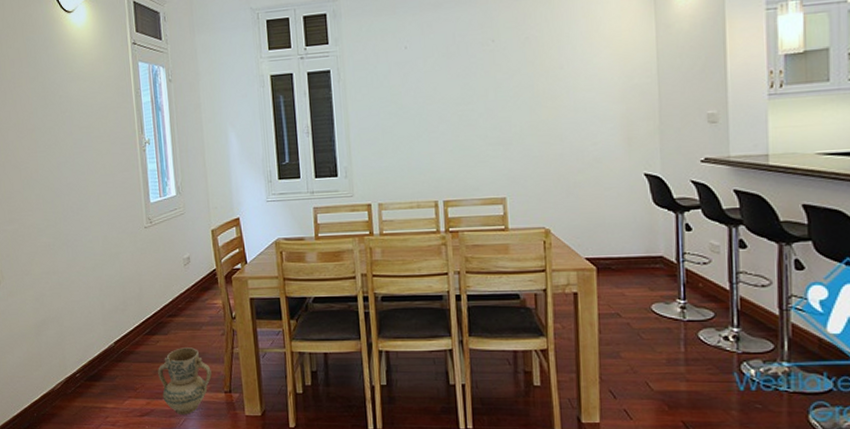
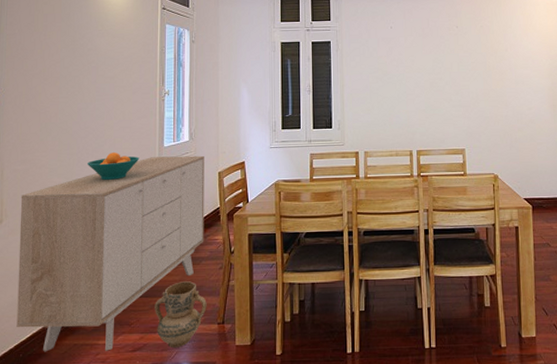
sideboard: none [14,211,203,415] -> present [16,155,204,352]
fruit bowl: none [74,210,126,241] -> present [88,152,140,181]

